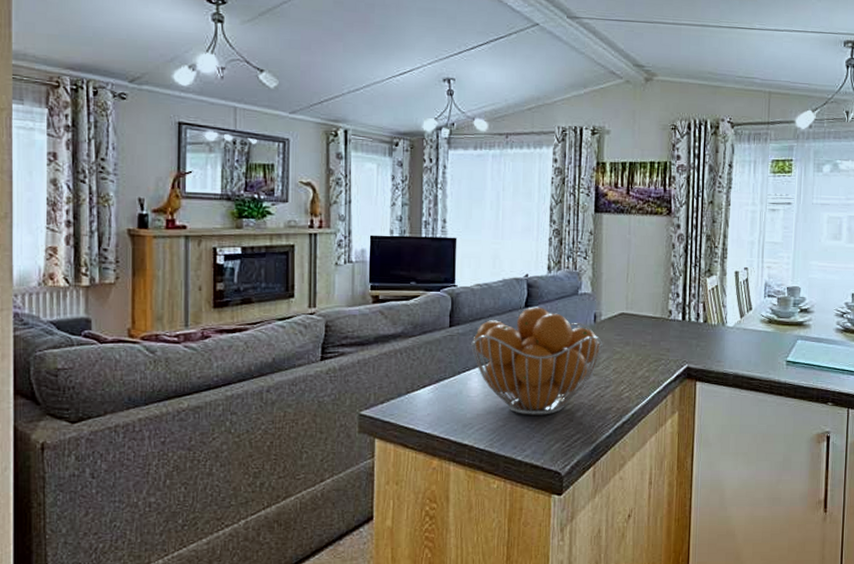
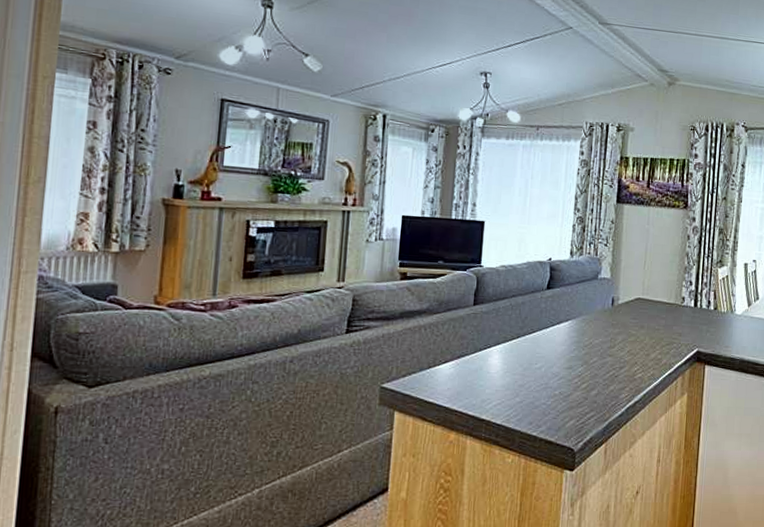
fruit basket: present [471,306,603,415] -> none [493,289,619,393]

